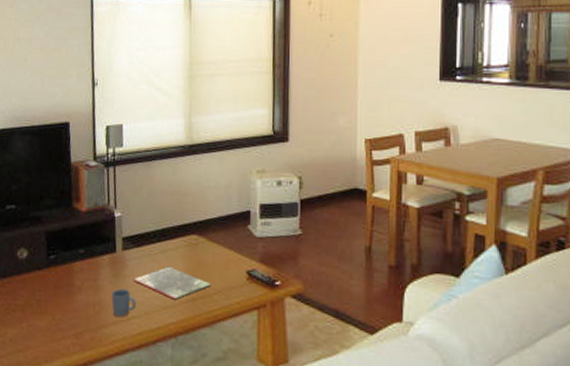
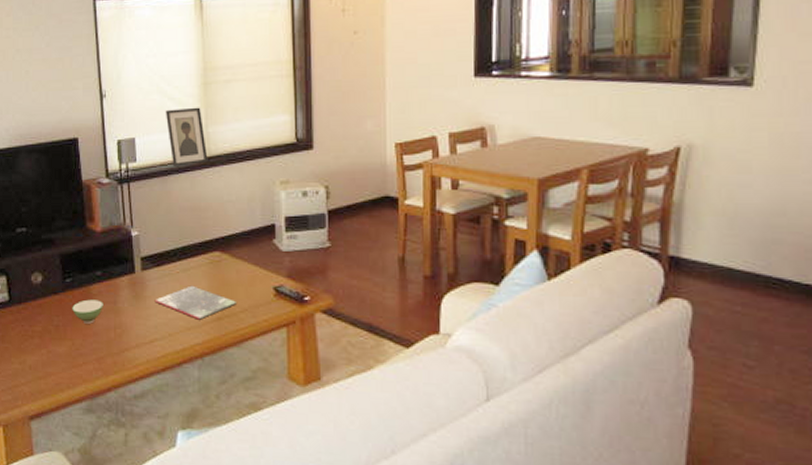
bowl: none [54,276,84,300] -> present [72,299,103,324]
mug: present [111,288,136,317] -> none [133,310,159,340]
picture frame: none [152,98,190,152] -> present [165,107,208,166]

